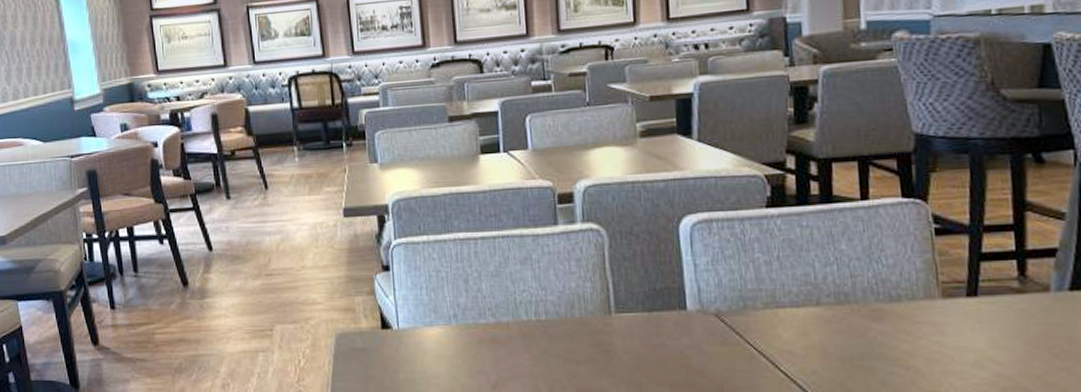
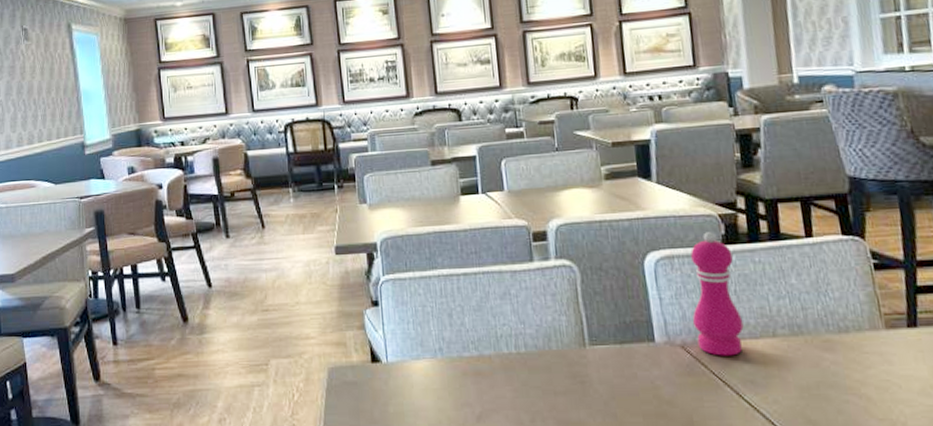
pepper mill: none [729,194,785,325] -> present [690,232,744,356]

